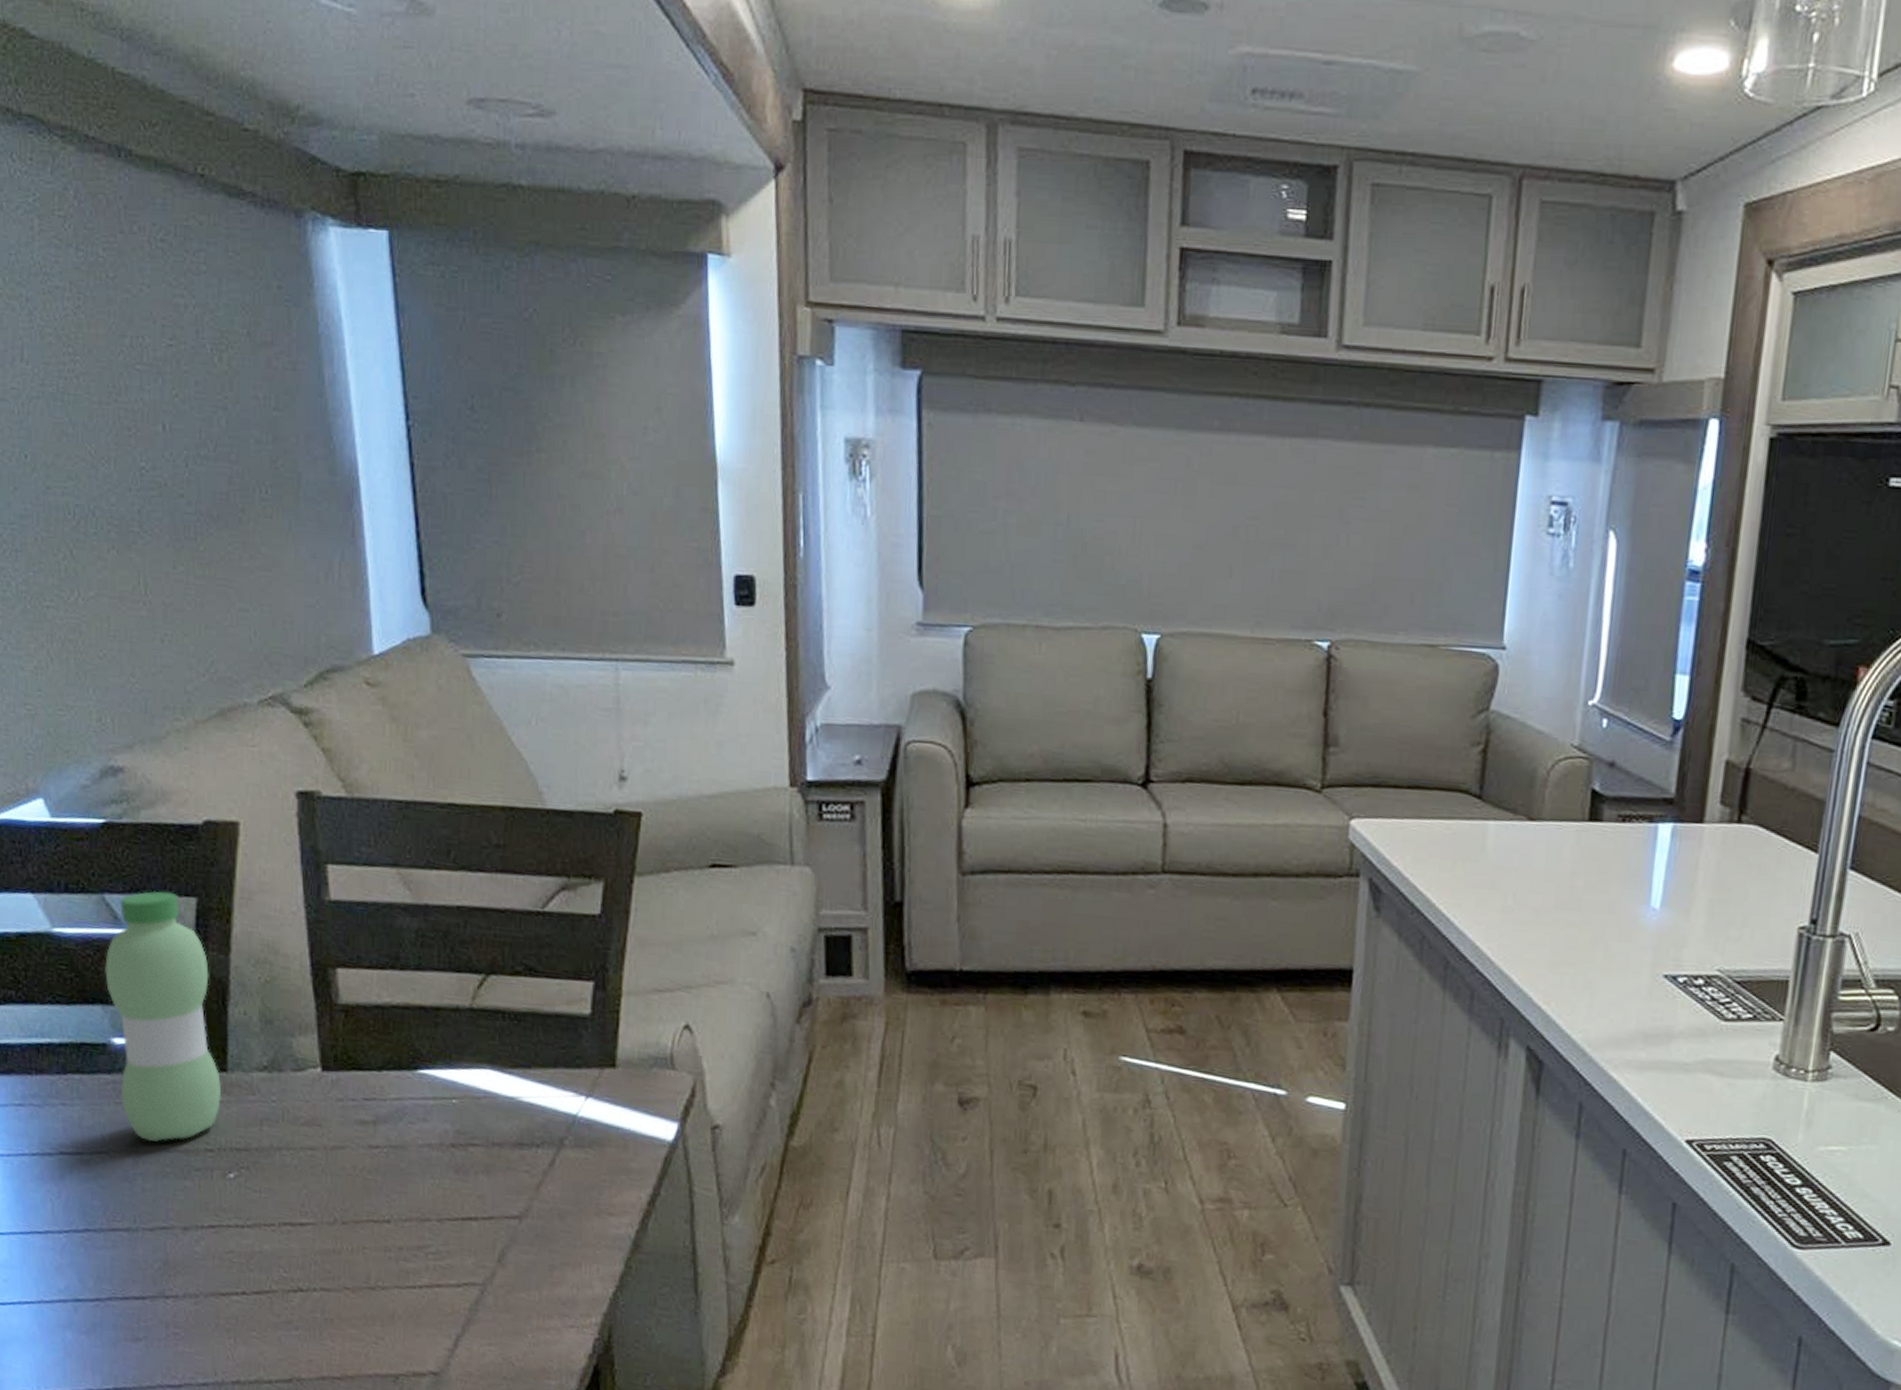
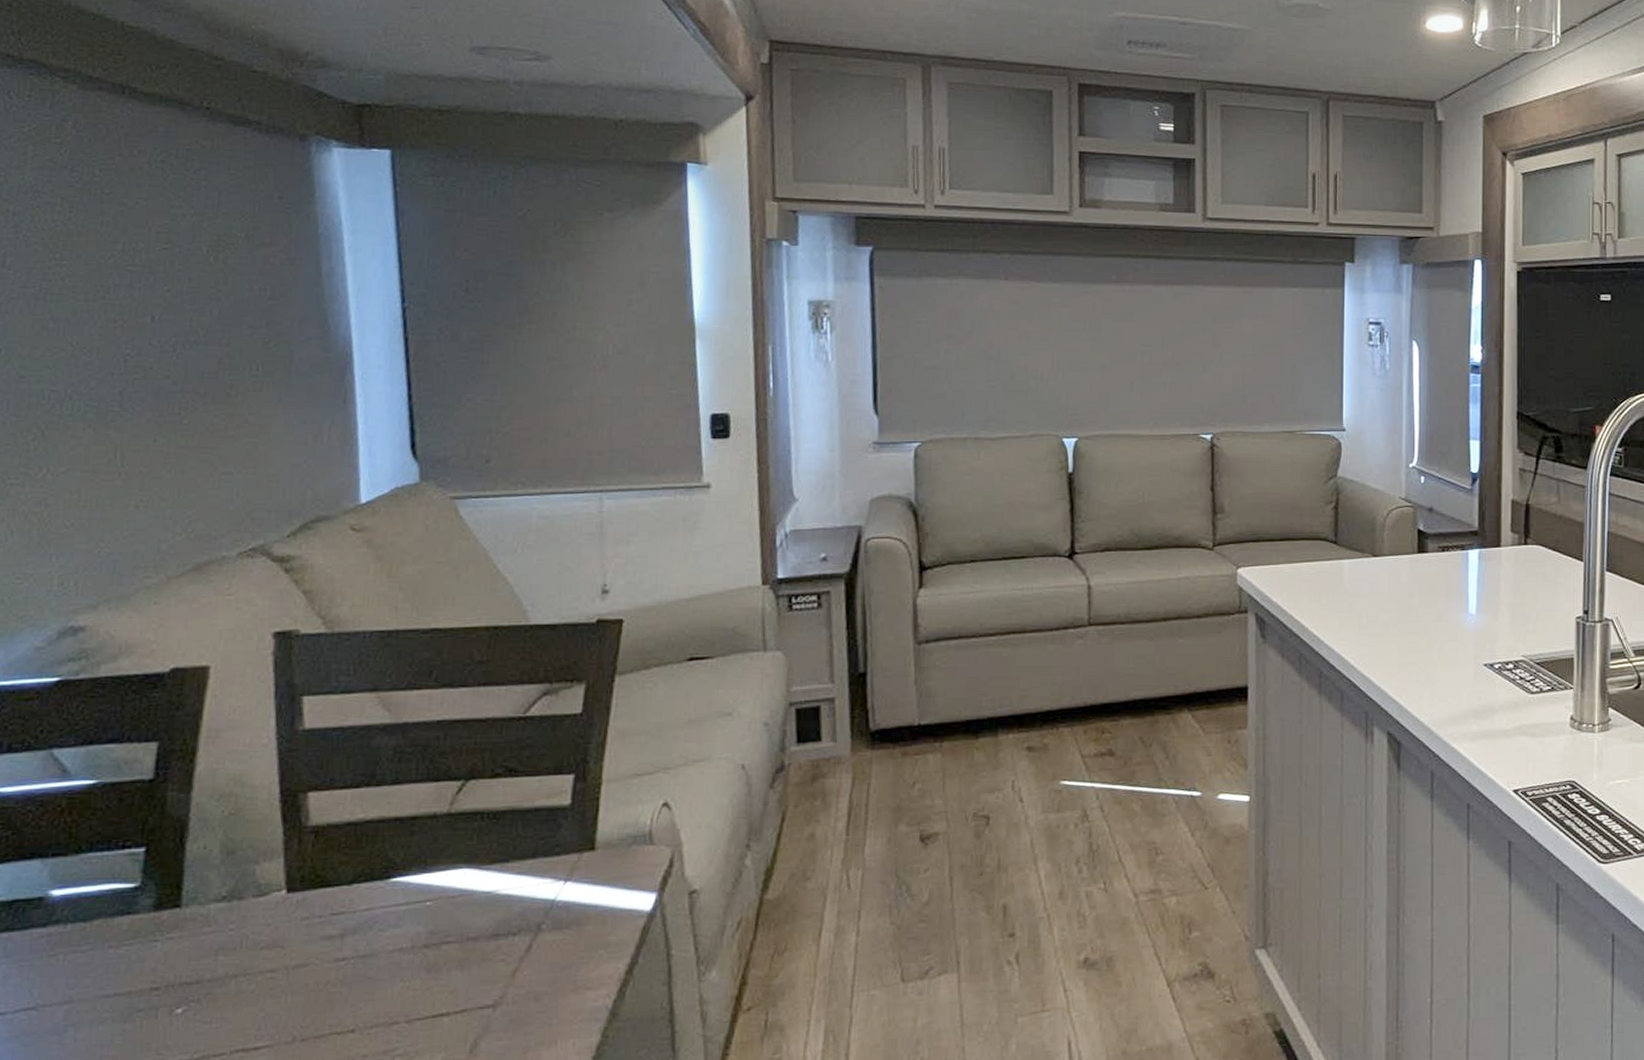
water bottle: present [105,890,222,1142] -> none [47,740,174,990]

